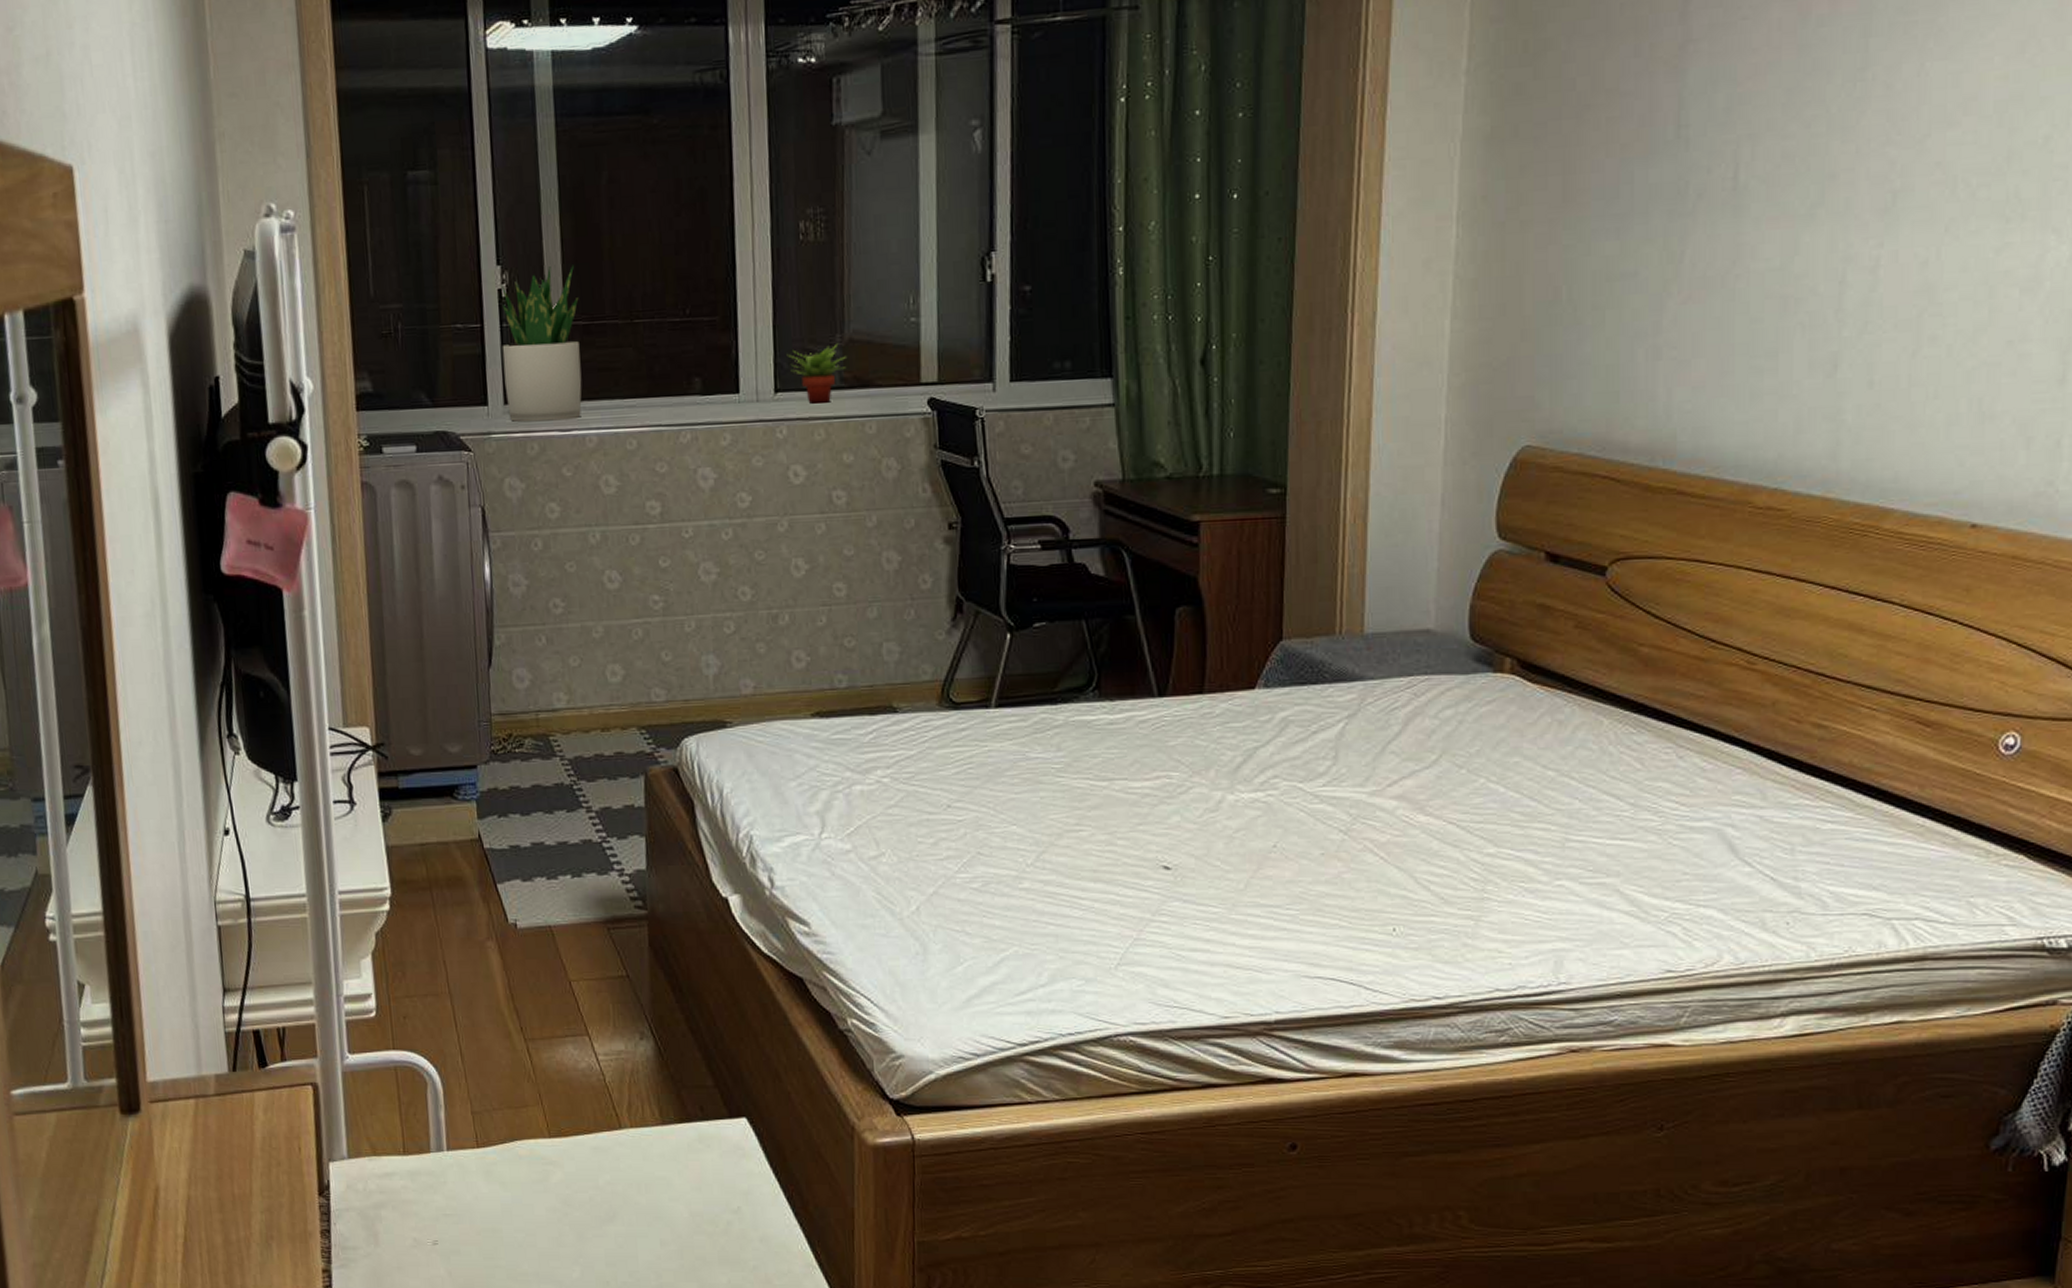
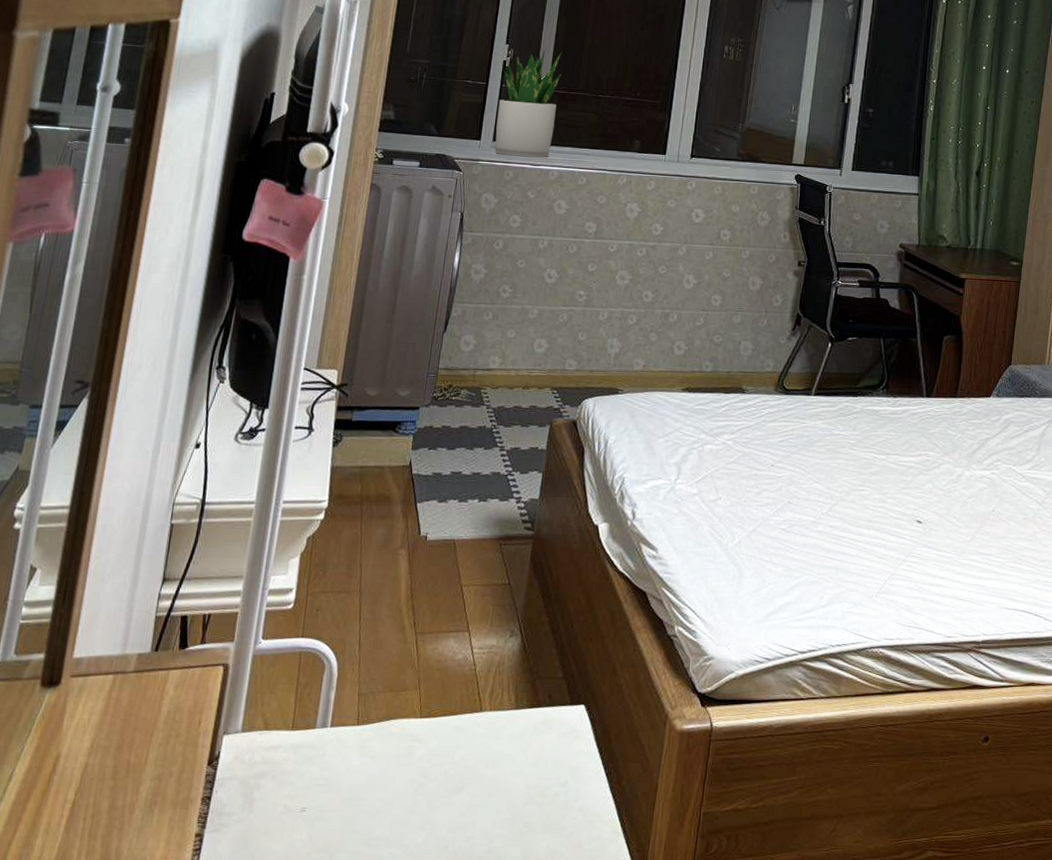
succulent plant: present [786,343,846,404] -> none [703,130,744,169]

